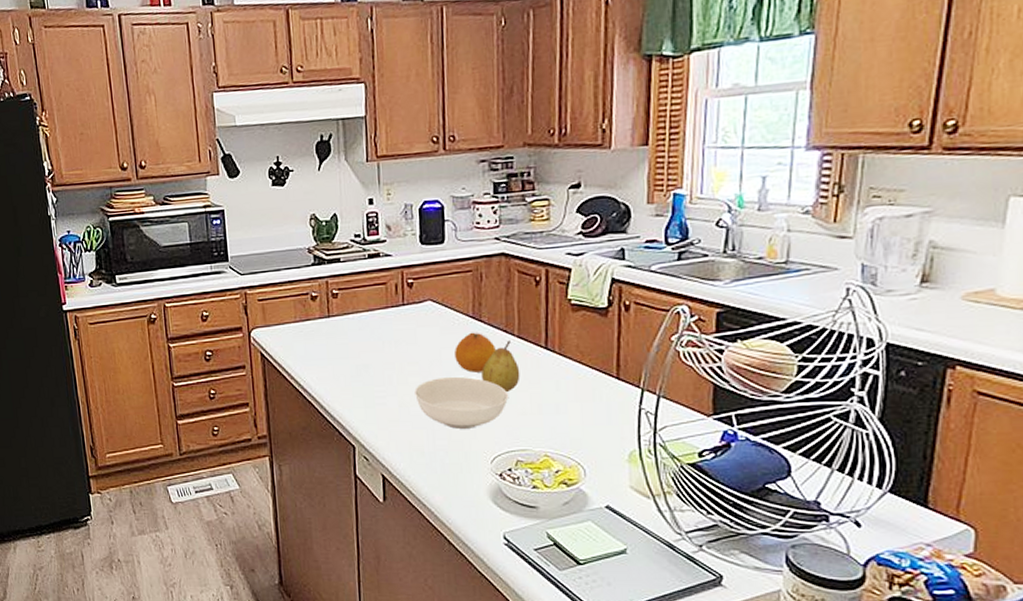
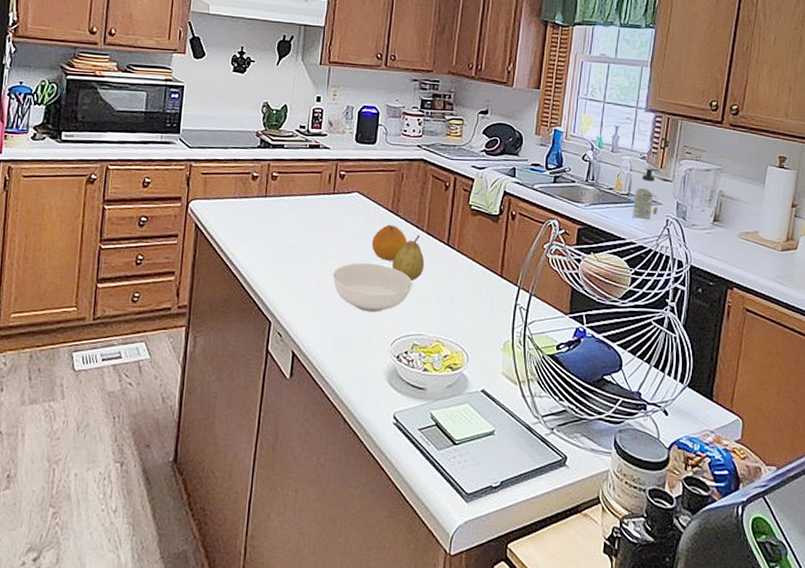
soap dispenser: none [793,223,834,292] -> present [632,168,661,221]

